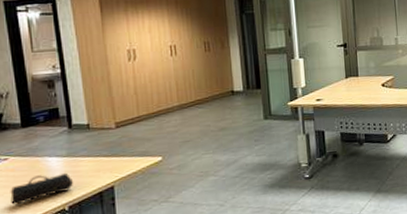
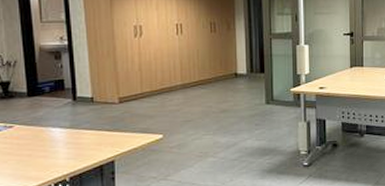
pencil case: present [10,172,74,206] -> none [14,144,76,173]

